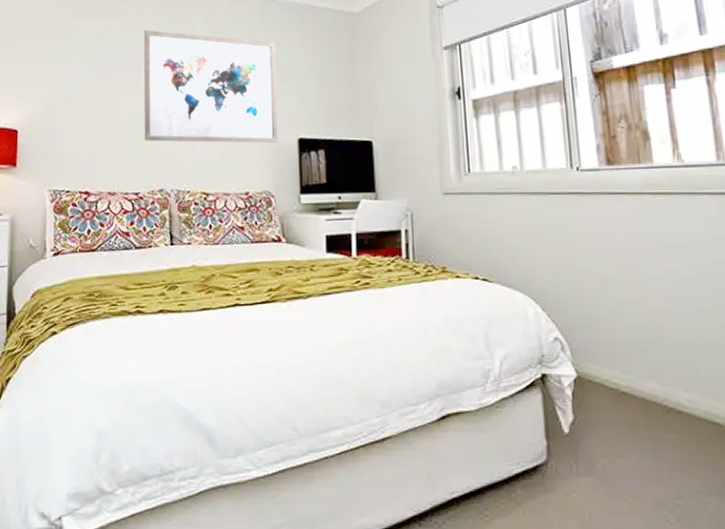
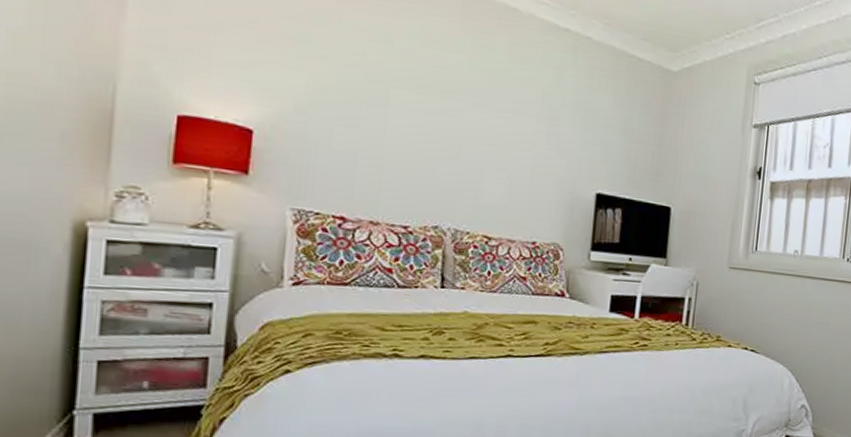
wall art: present [144,29,278,143] -> none [421,39,586,194]

